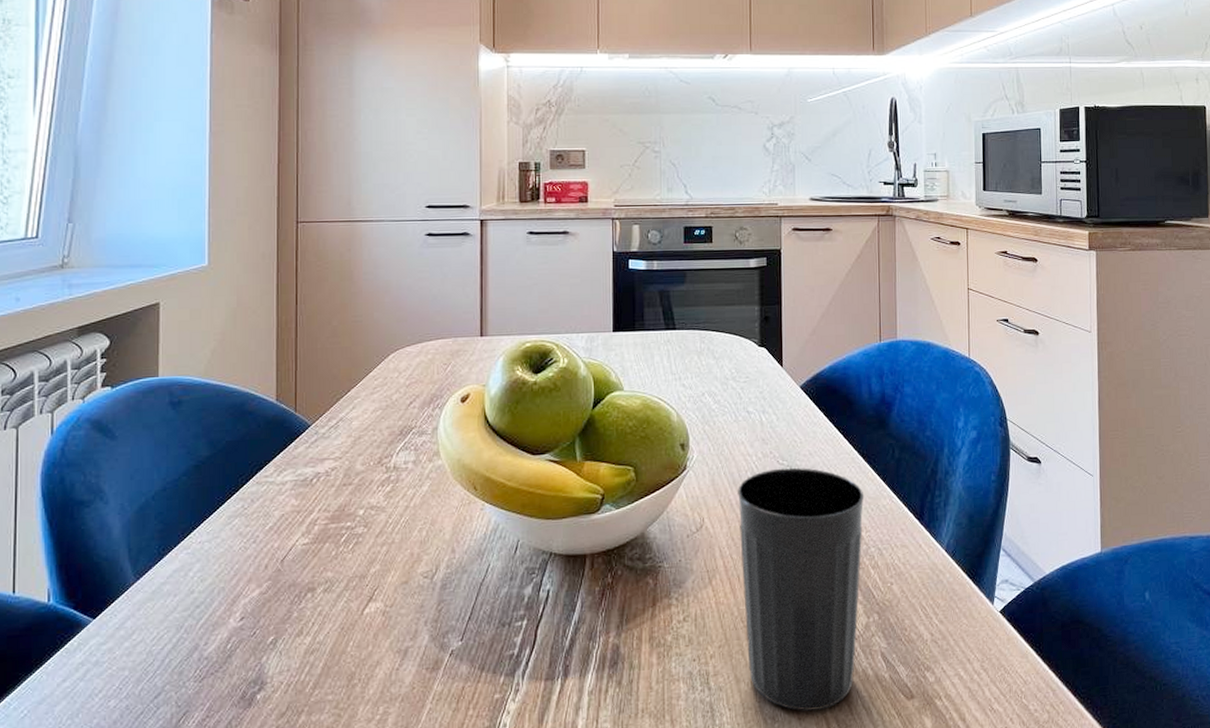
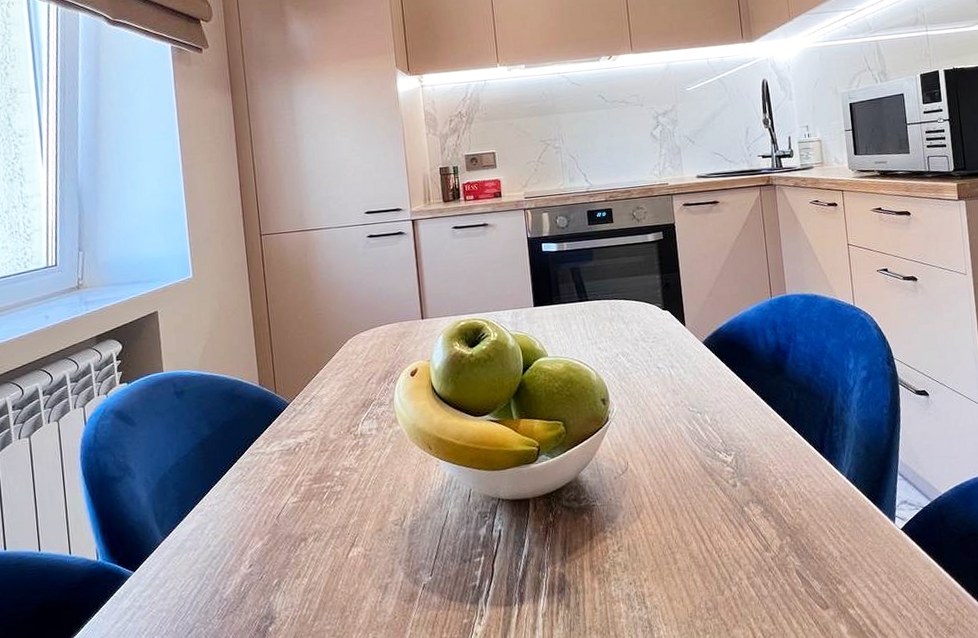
cup: present [738,467,865,711] -> none [655,413,773,623]

